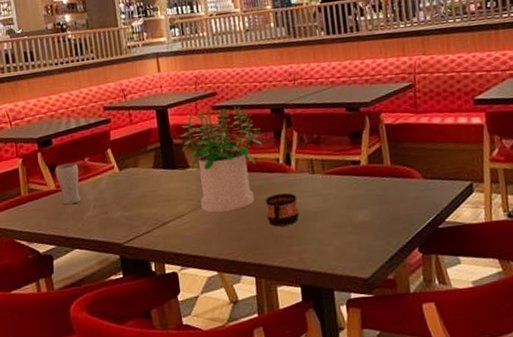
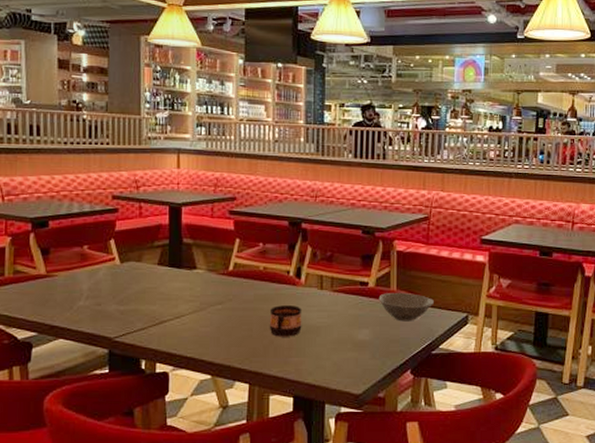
drinking glass: present [54,163,81,205] -> none [47,249,75,292]
potted plant: present [178,106,262,213] -> none [189,213,276,317]
bowl: none [373,166,433,198] -> present [378,292,434,322]

